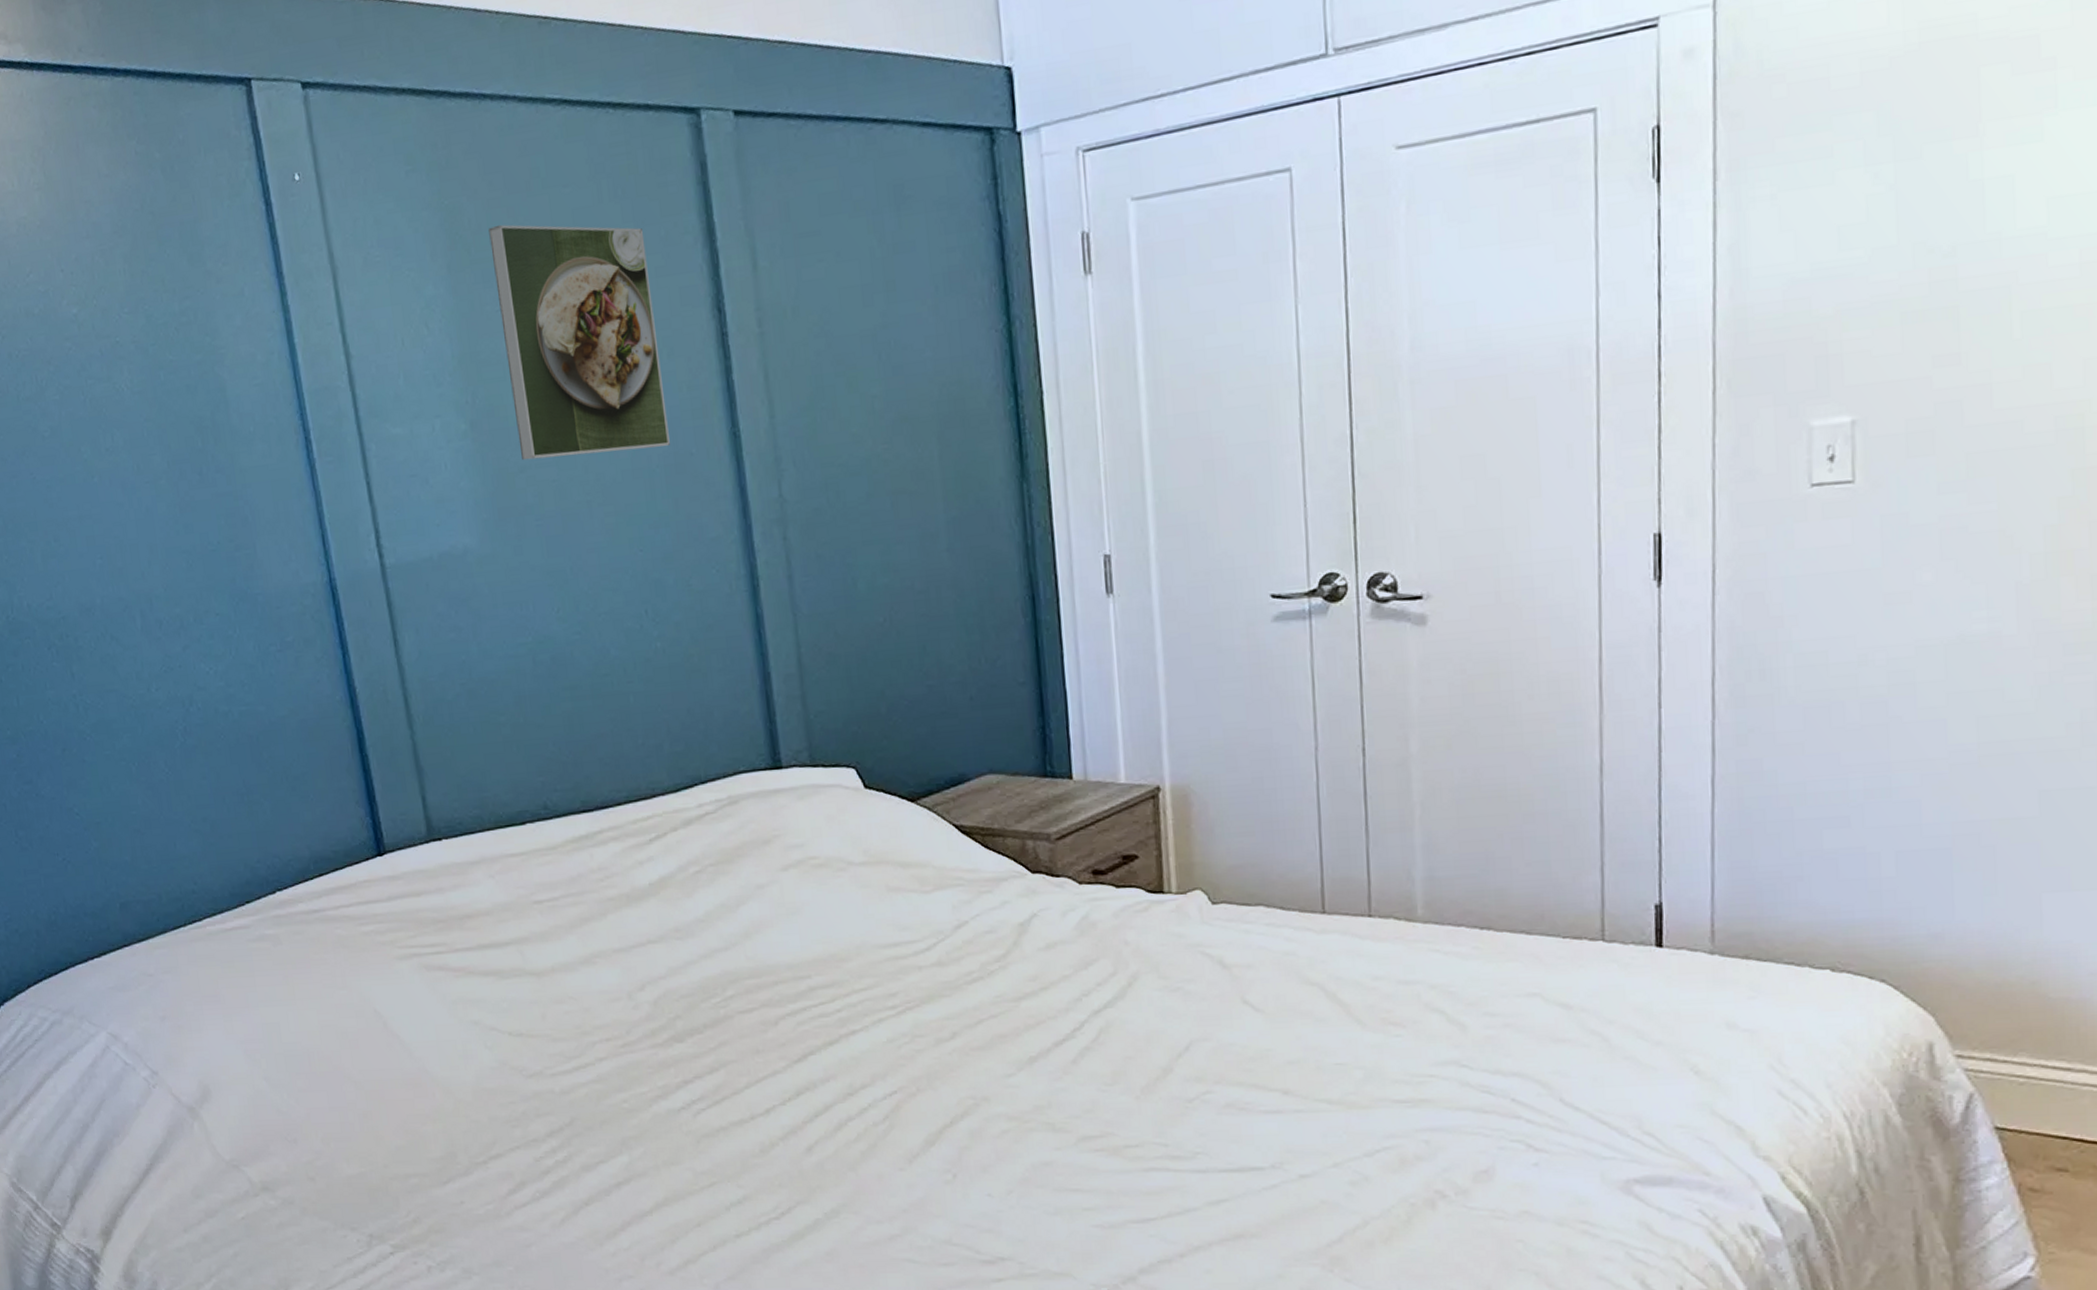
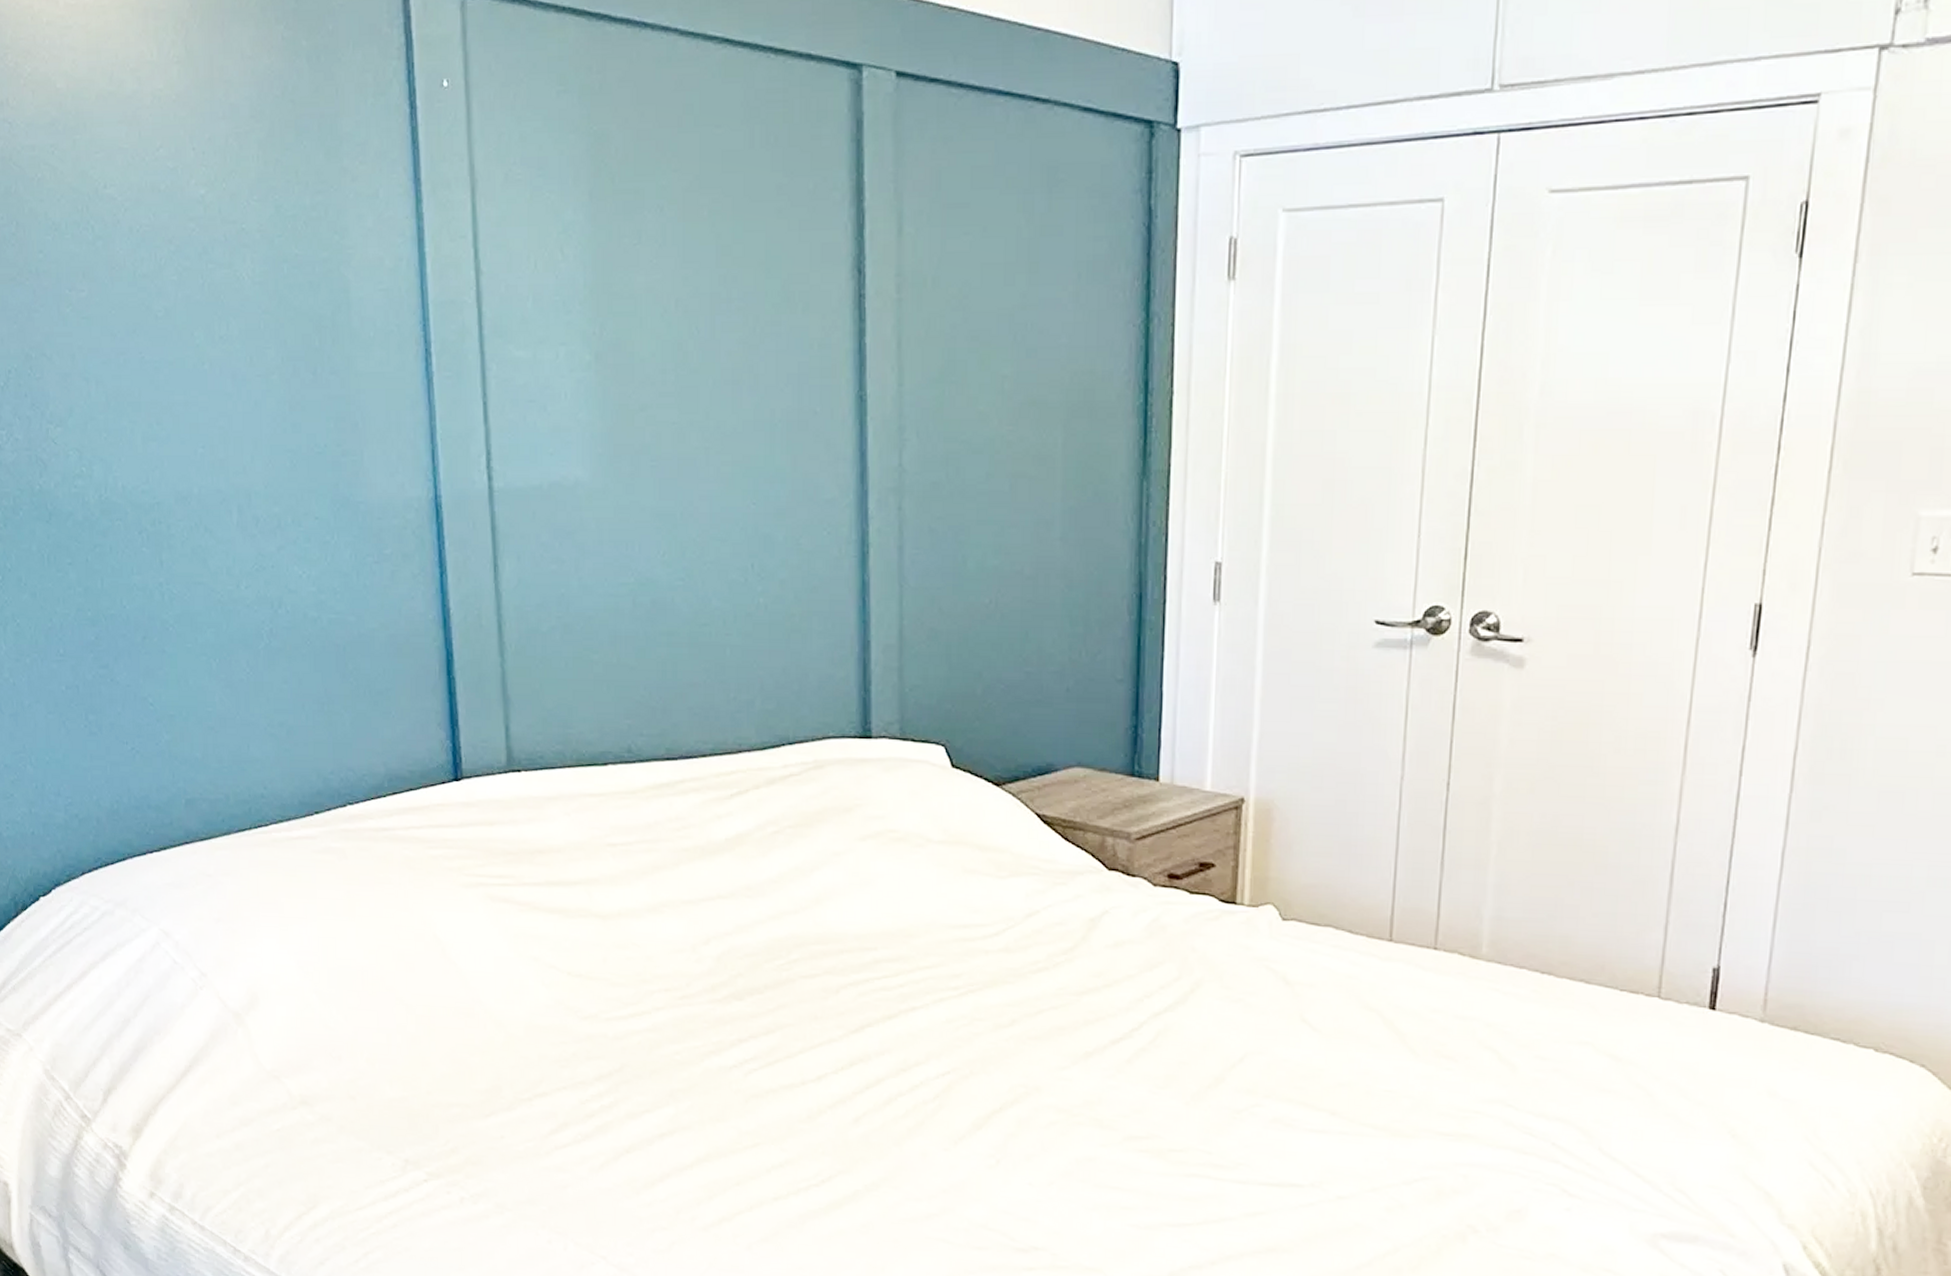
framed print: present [488,224,670,461] -> none [635,157,795,402]

